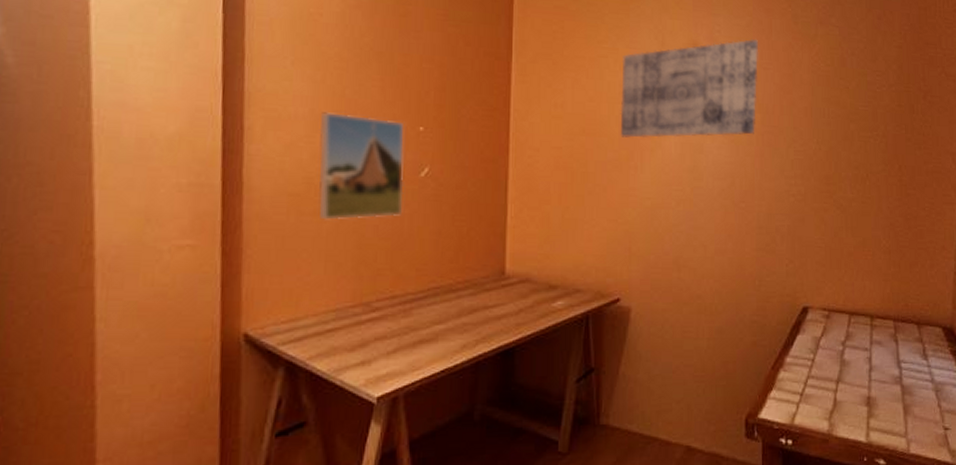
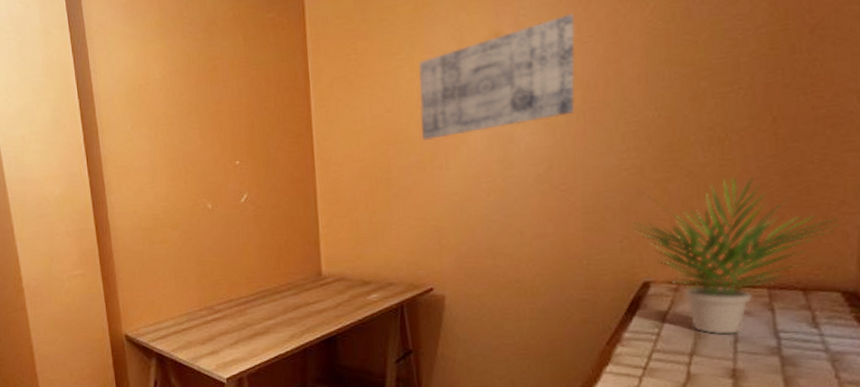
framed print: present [318,111,404,220] -> none [158,159,229,246]
potted plant: none [794,214,943,363] -> present [629,176,843,335]

